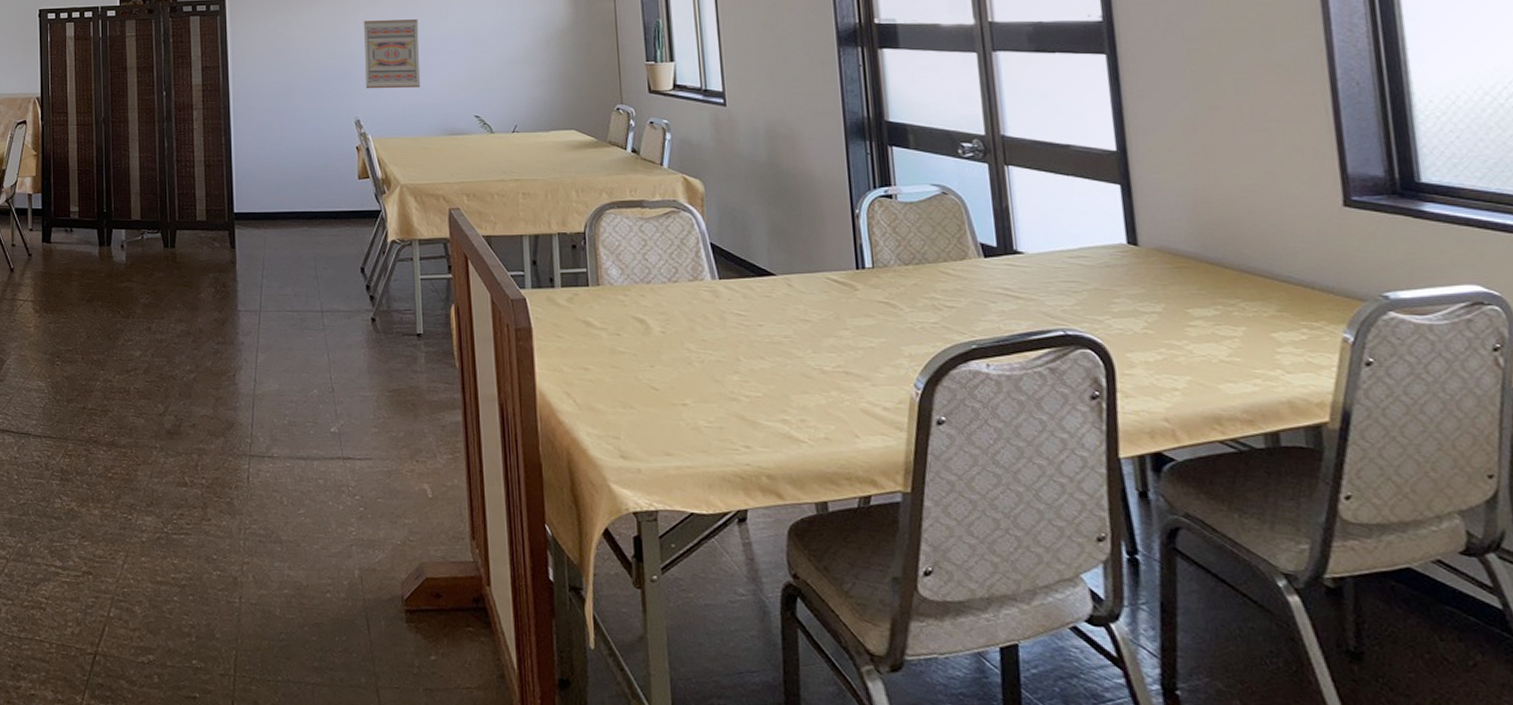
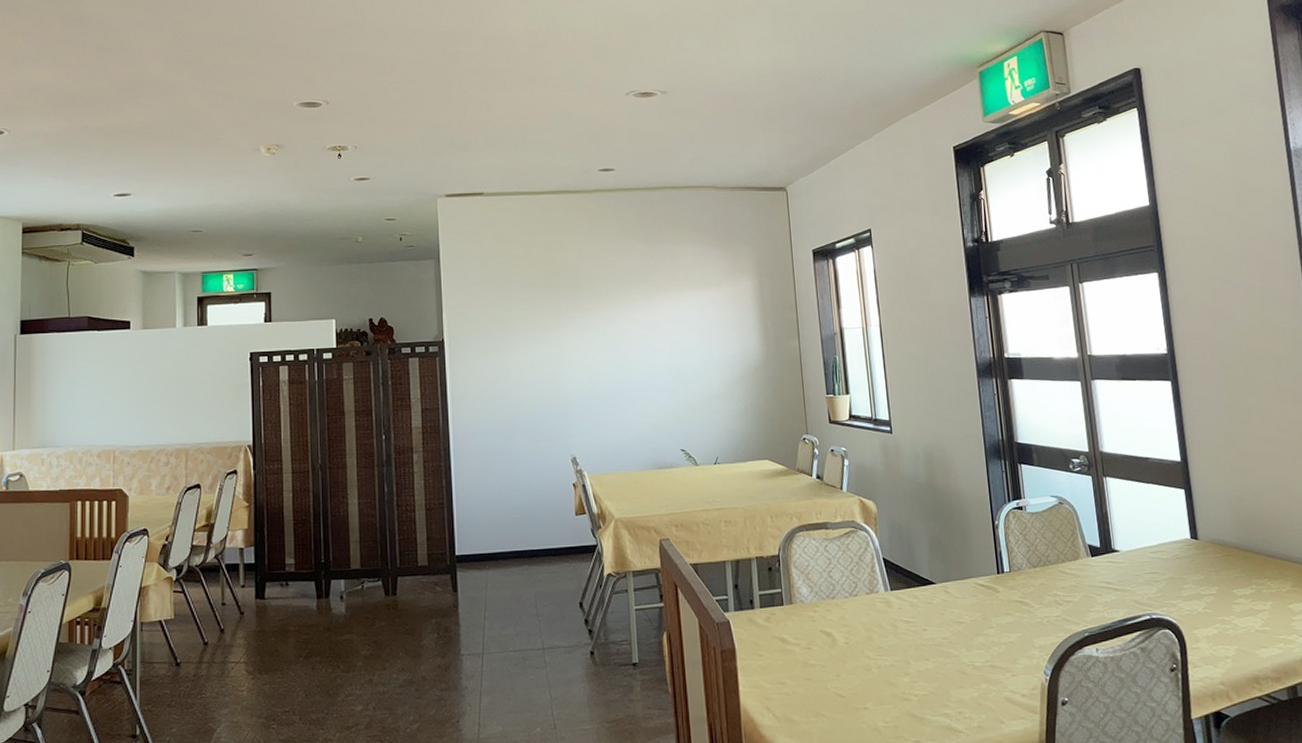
wall art: present [363,19,421,89] -> none [577,358,632,427]

